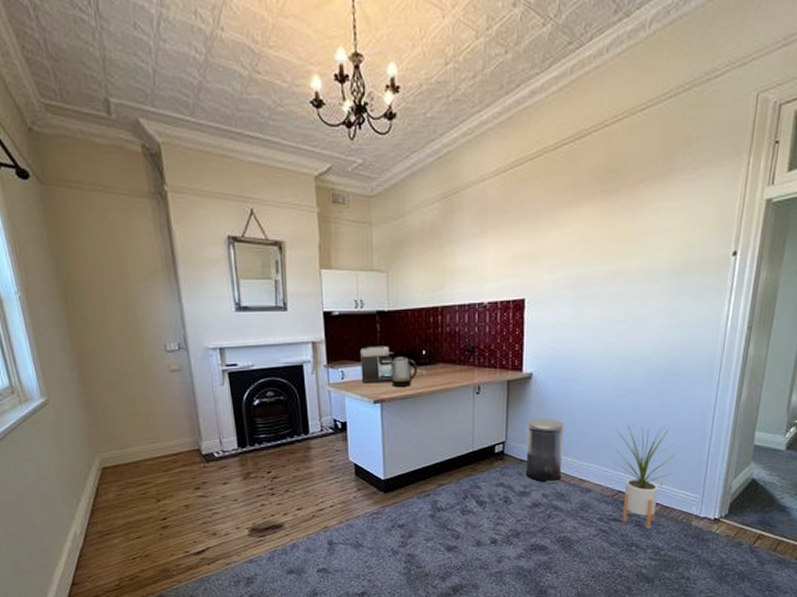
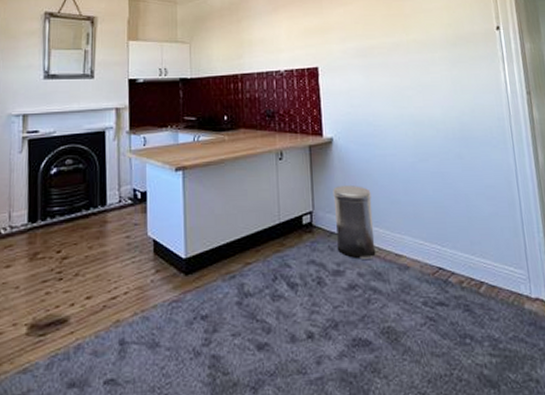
coffee maker: present [360,346,393,383] -> none [163,111,195,150]
kettle: present [390,356,418,387] -> none [192,122,220,153]
house plant: present [613,425,678,530] -> none [422,192,492,316]

